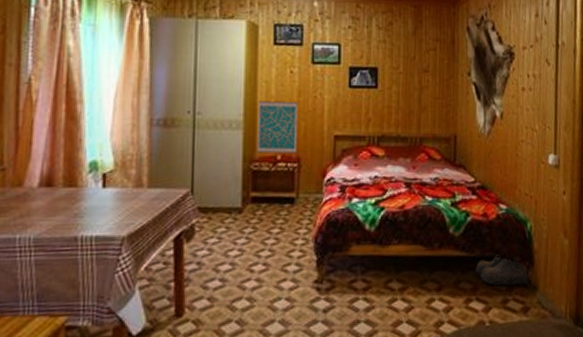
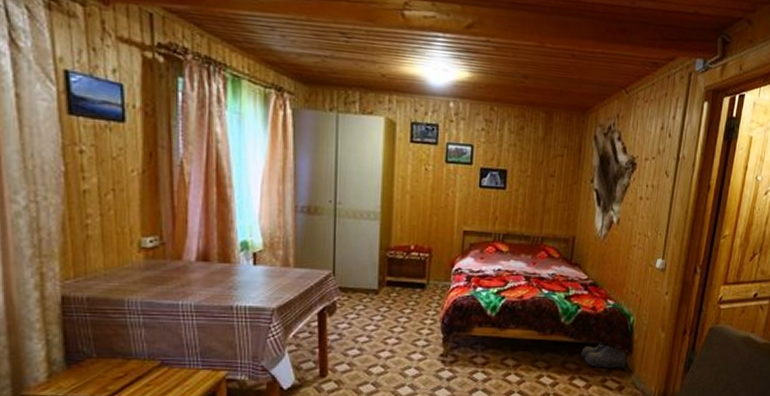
wall art: present [257,101,298,154] -> none [392,195,431,245]

